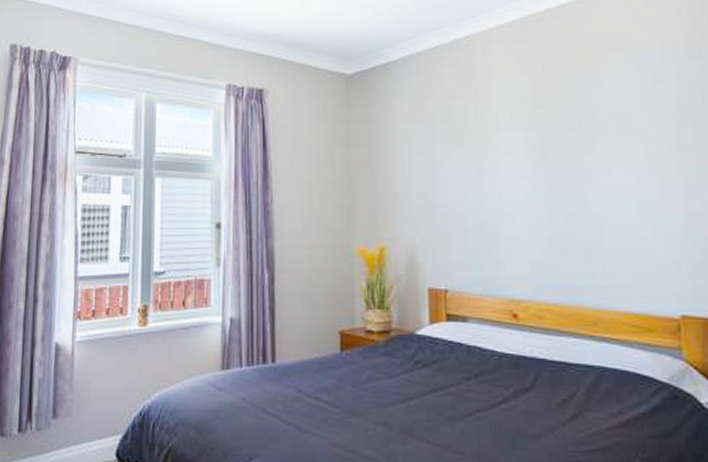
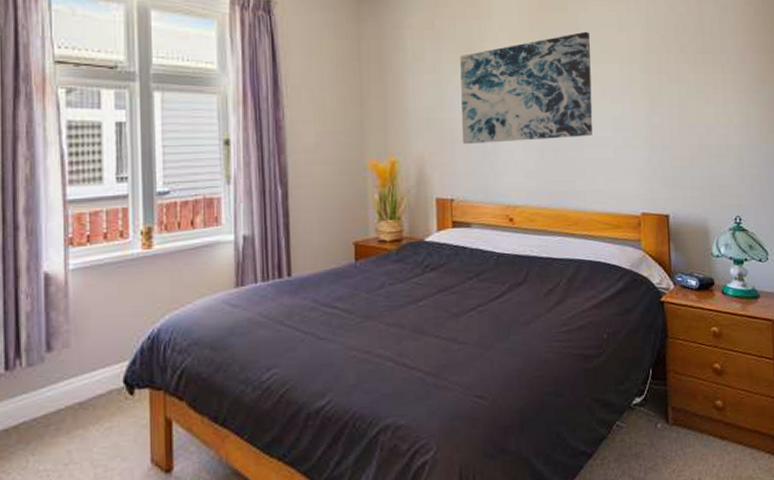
wall art: none [454,107,614,230] -> present [460,31,593,144]

